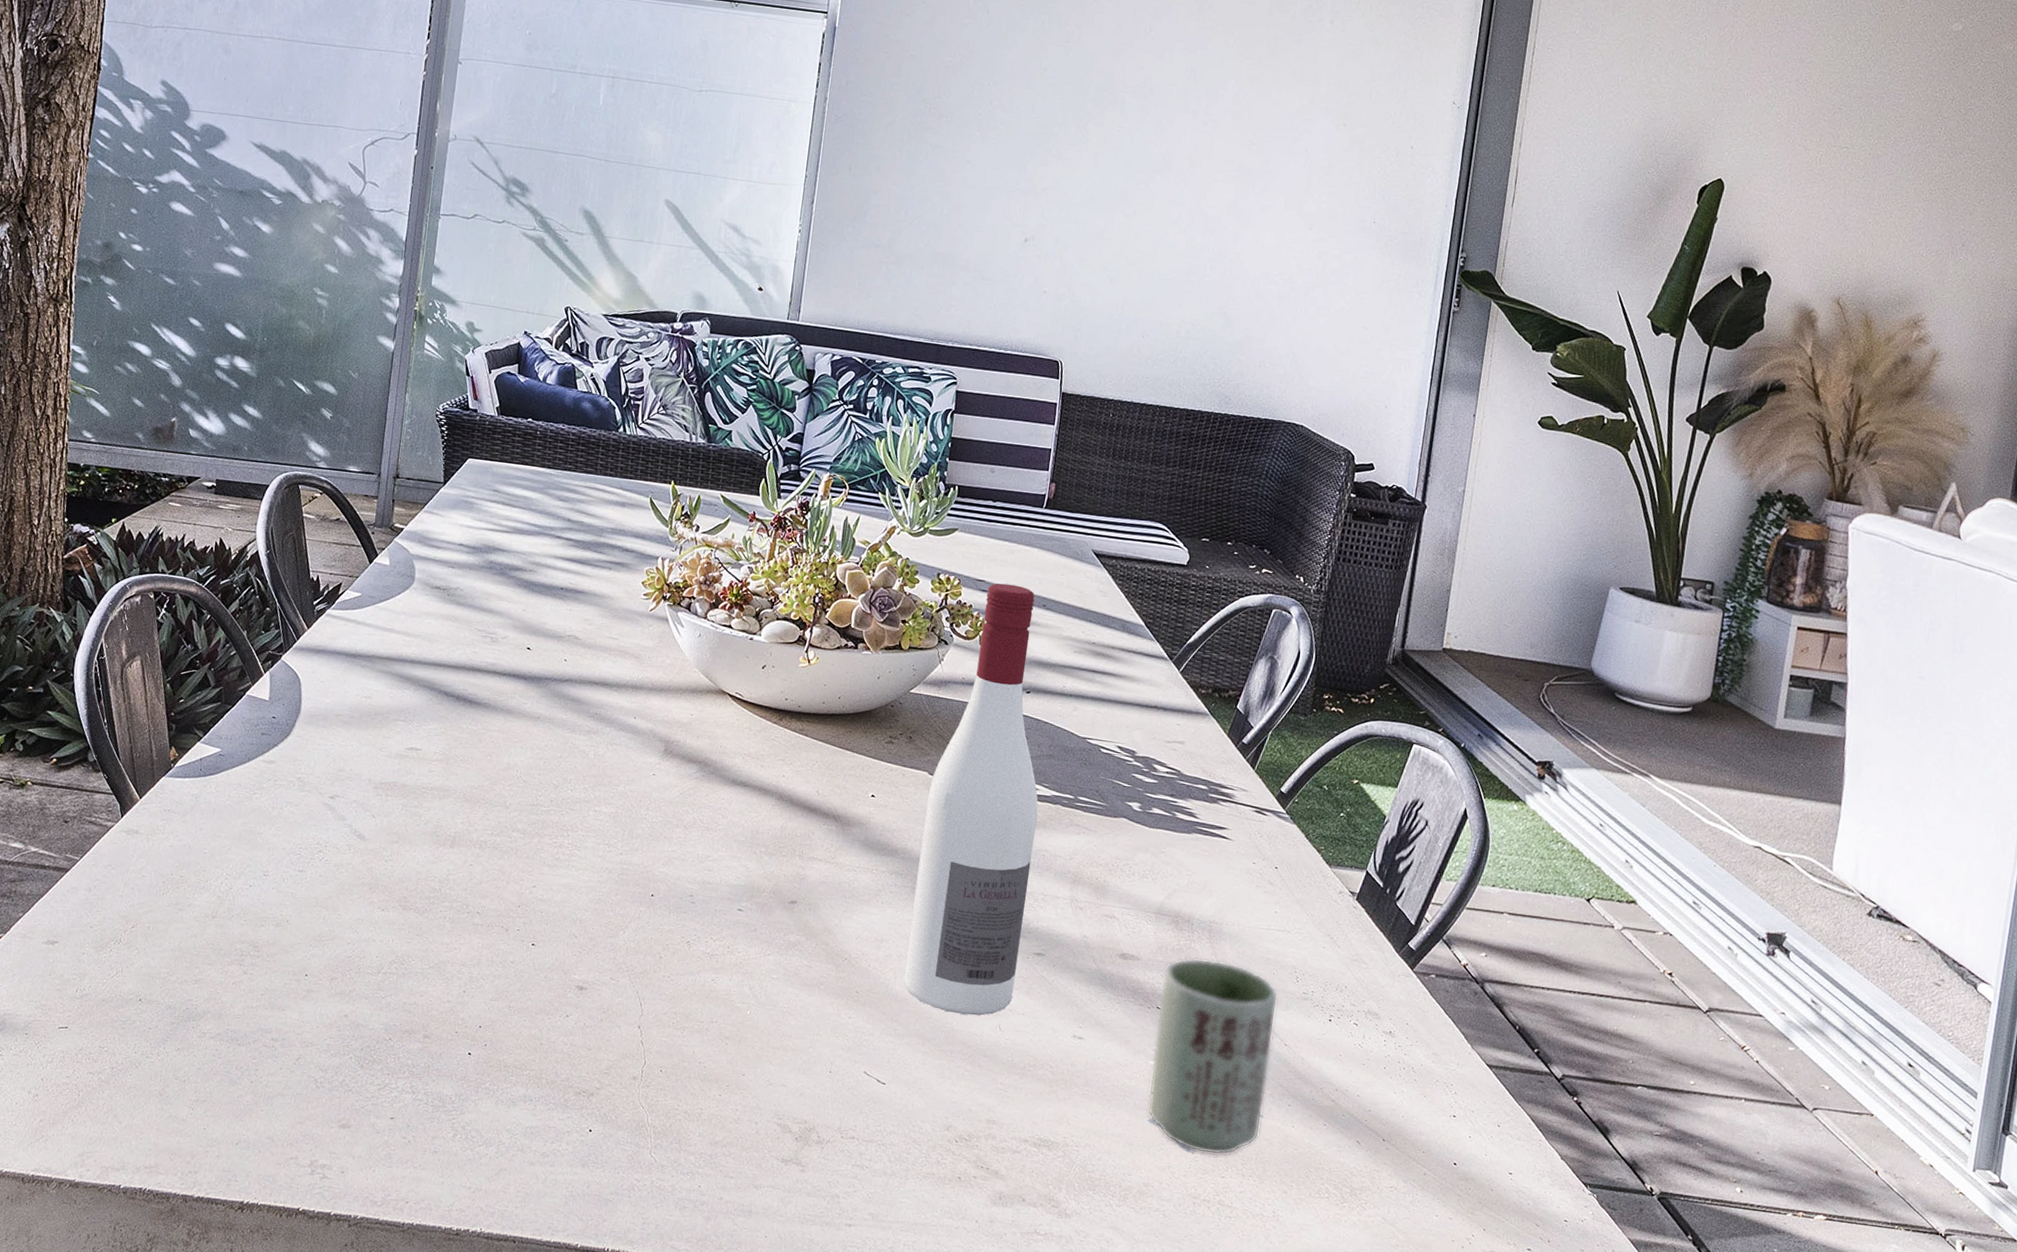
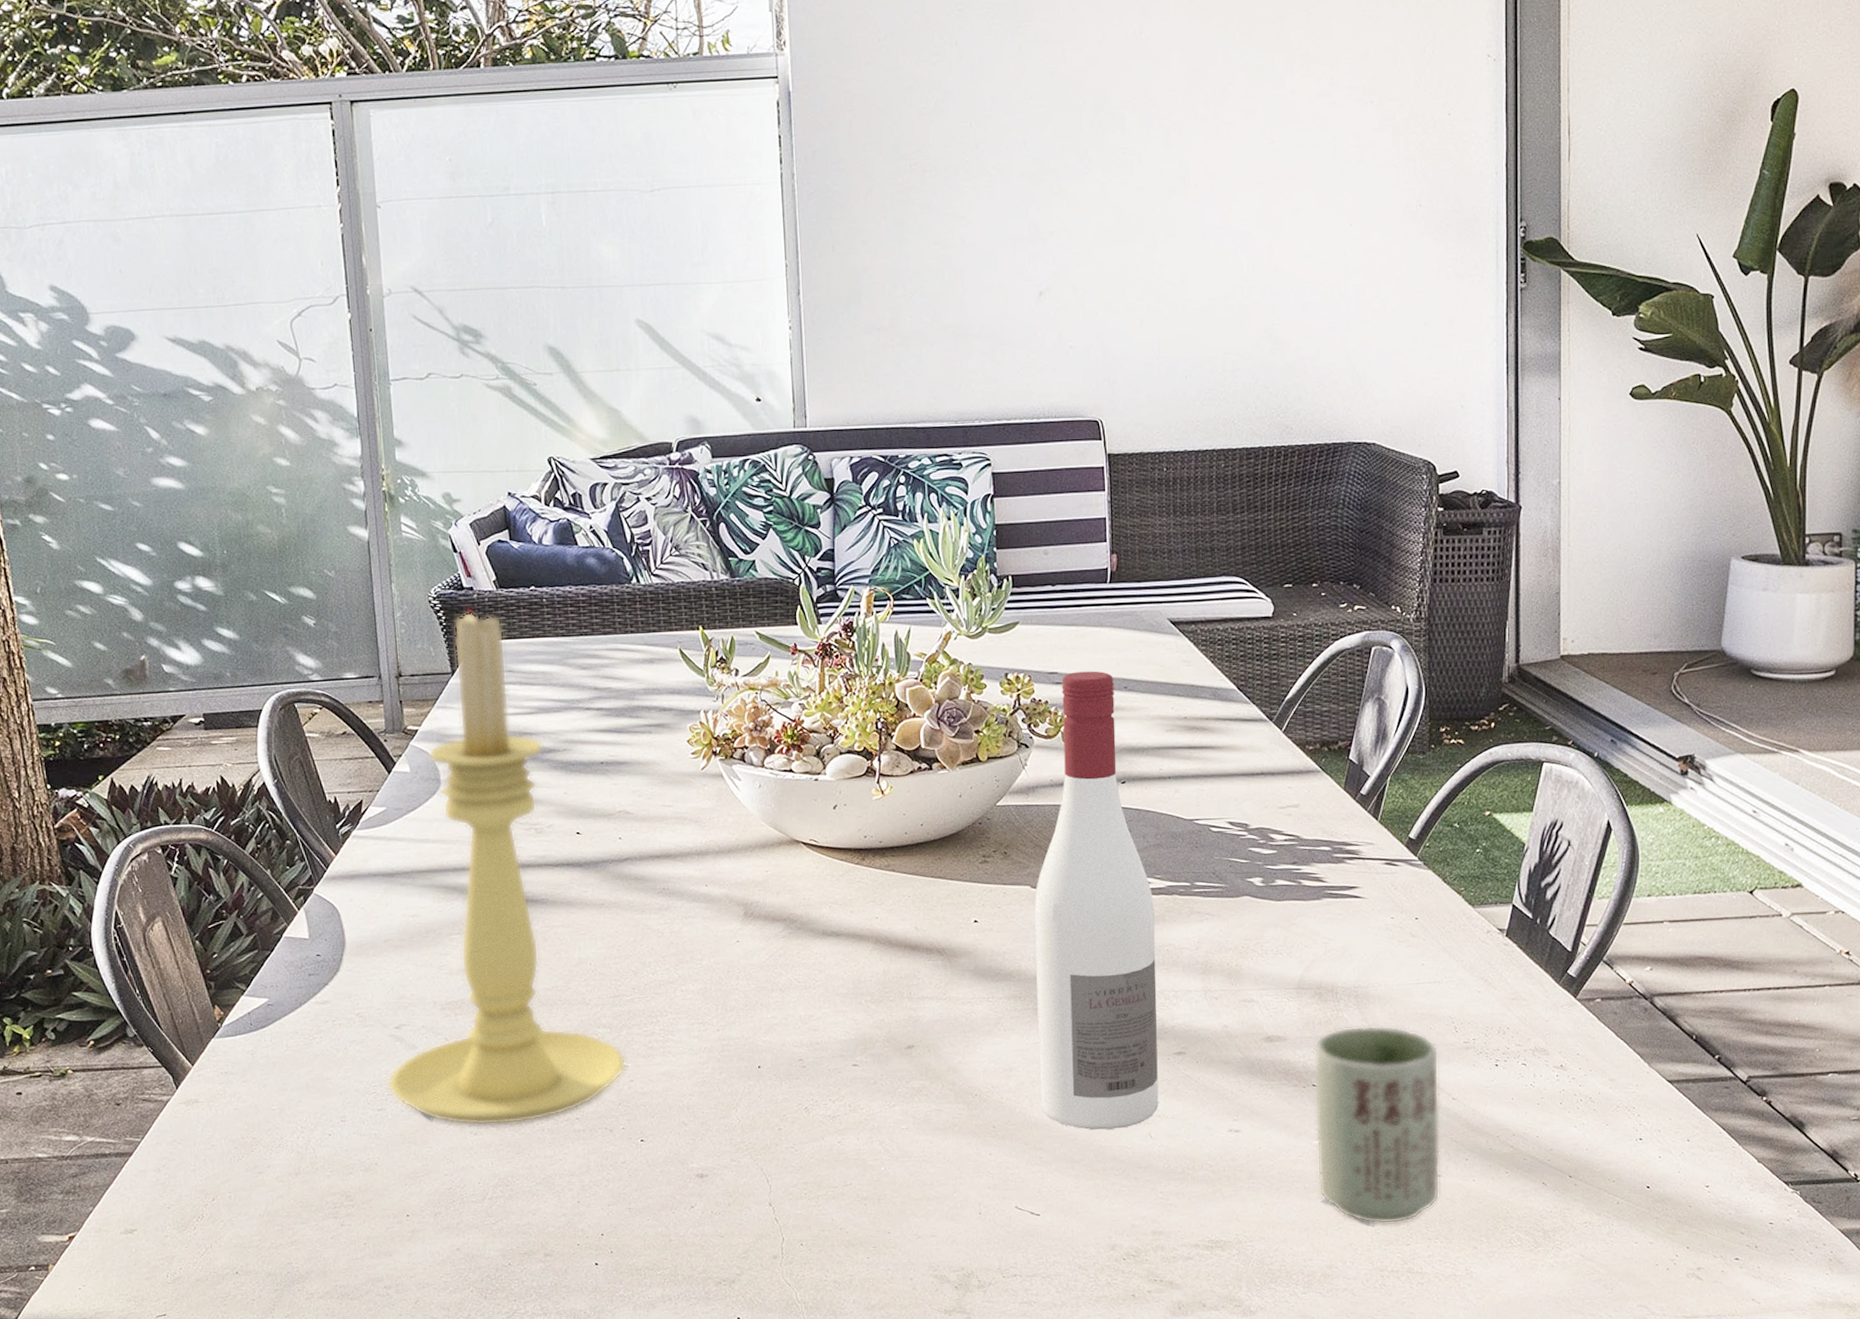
candle holder: none [312,428,533,908] -> present [387,608,627,1126]

